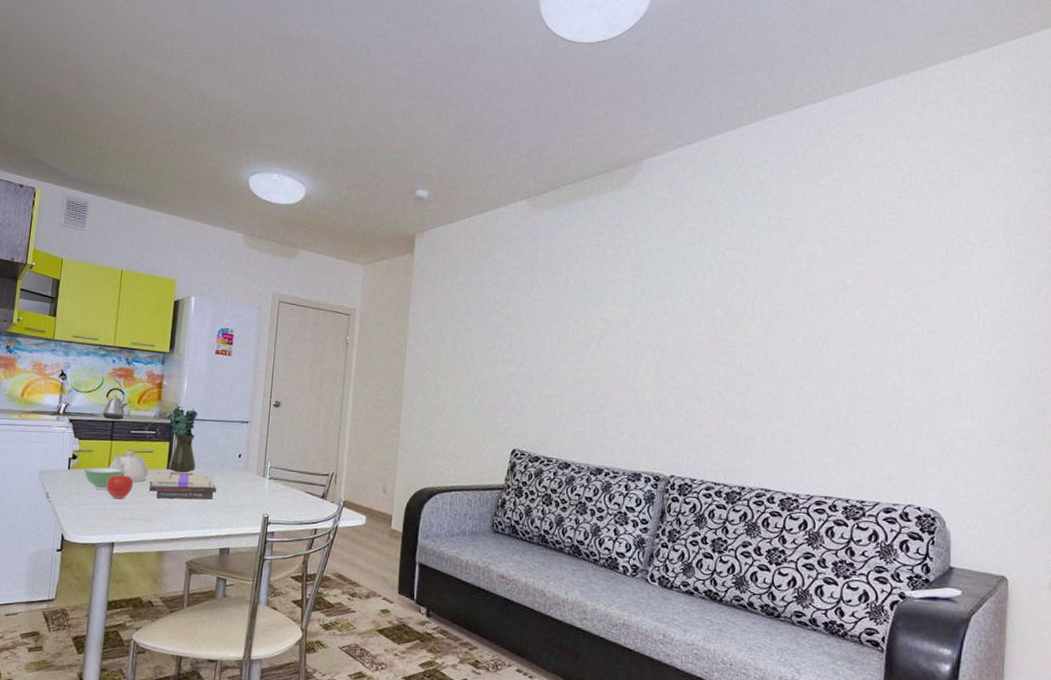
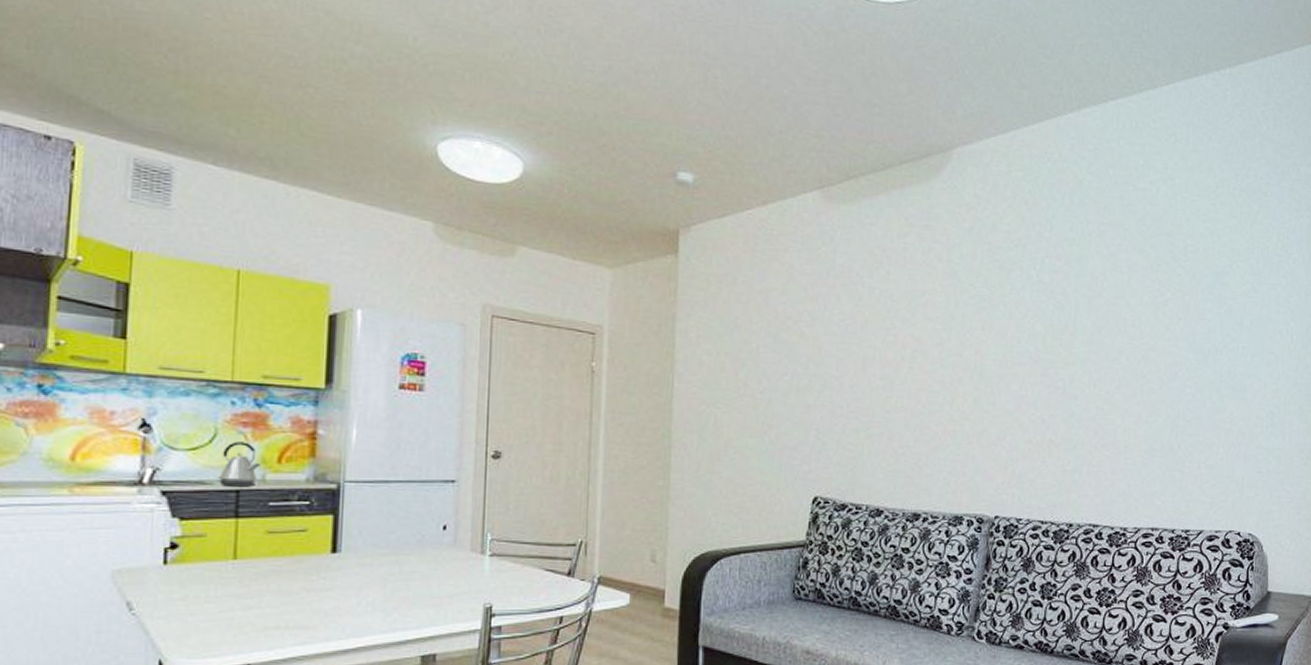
bowl: present [84,467,123,491] -> none [192,558,260,592]
fruit: present [106,473,134,500] -> none [232,563,278,602]
teapot: present [109,451,149,482] -> none [235,531,303,575]
books: present [149,473,216,500] -> none [303,556,411,595]
vase: present [166,404,198,476] -> none [326,461,378,561]

